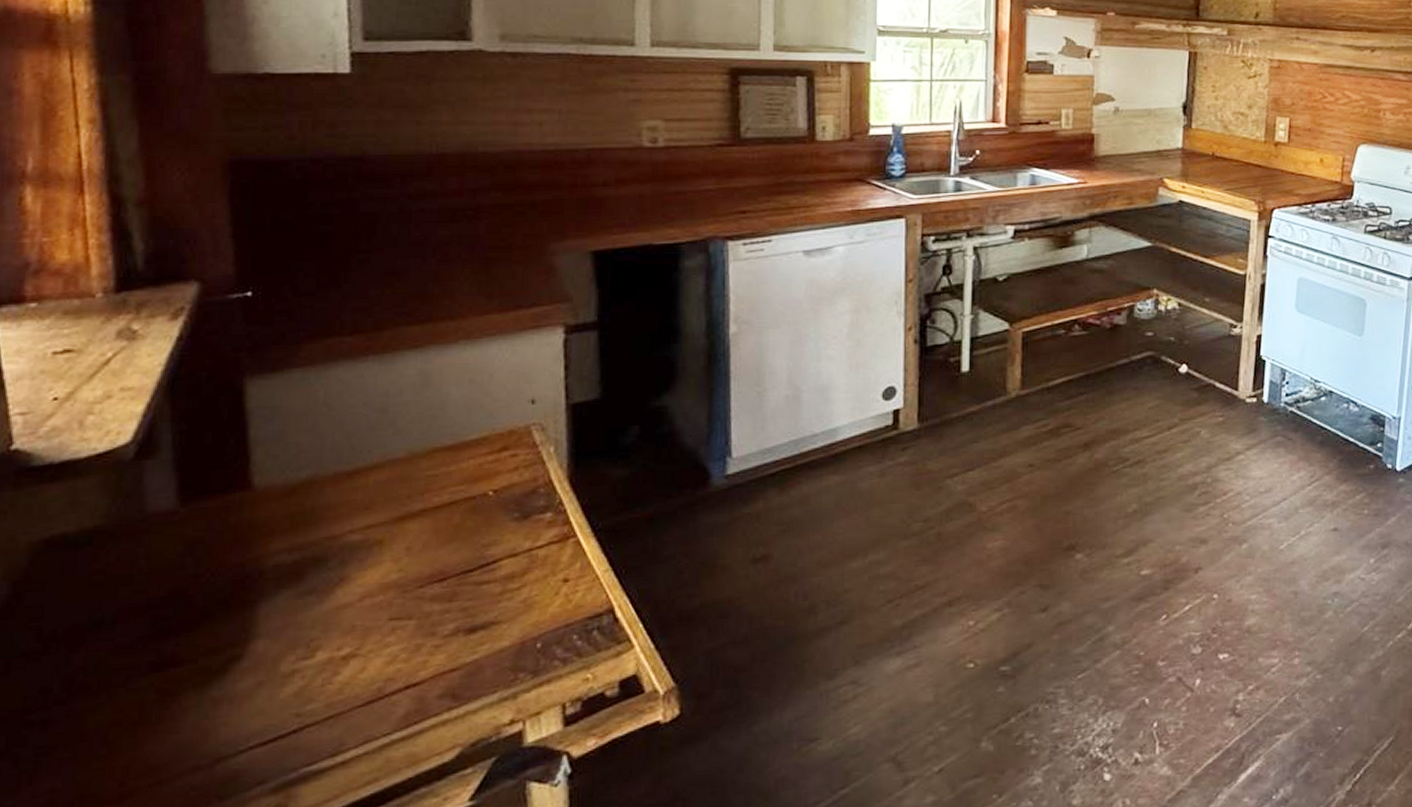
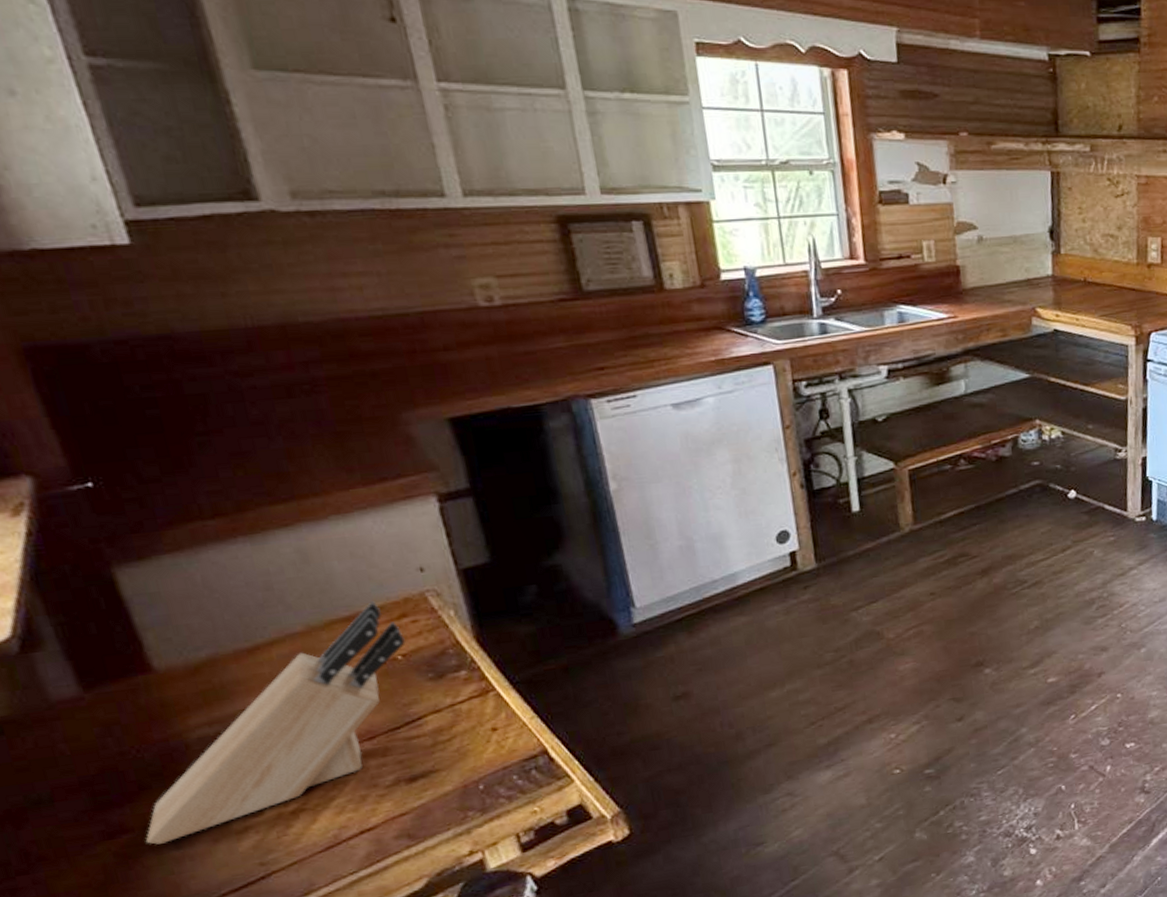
knife block: none [190,431,500,682] -> present [145,601,406,845]

